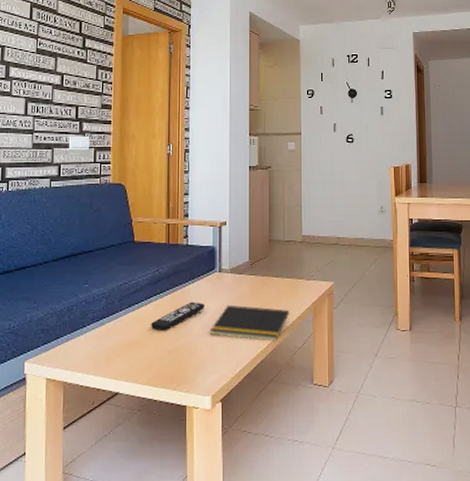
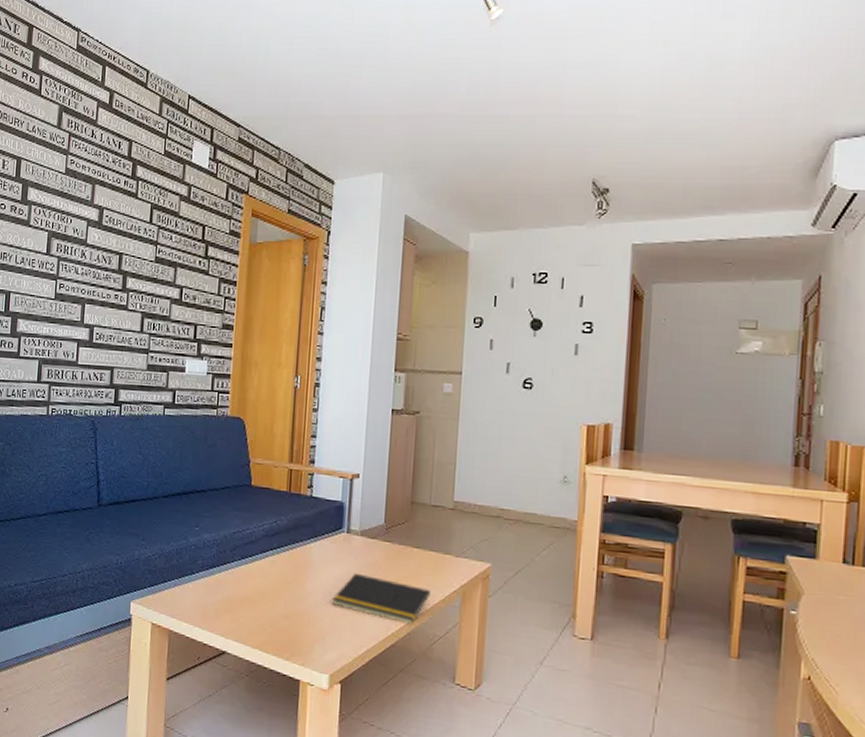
remote control: present [151,302,206,332] -> none [265,563,329,592]

